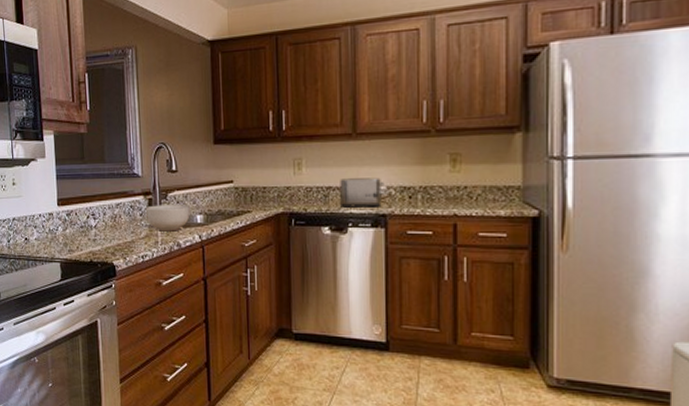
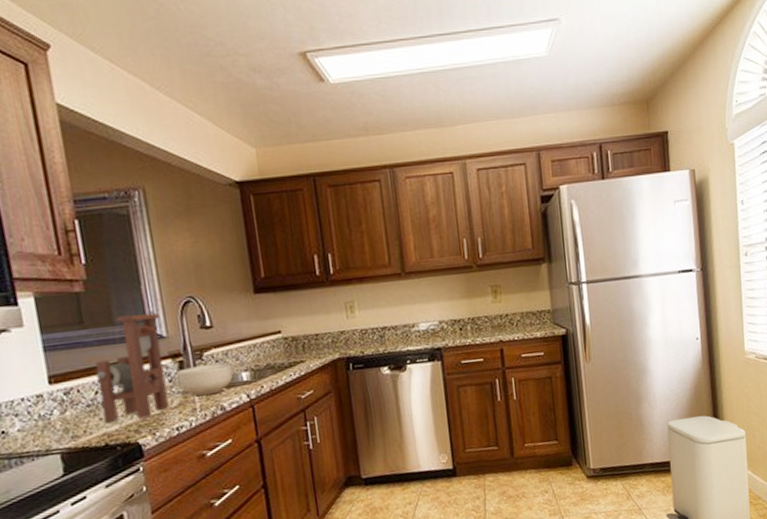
paper towel holder: none [89,154,138,244] -> present [95,313,169,424]
toaster: present [339,178,385,208] -> none [394,313,437,346]

